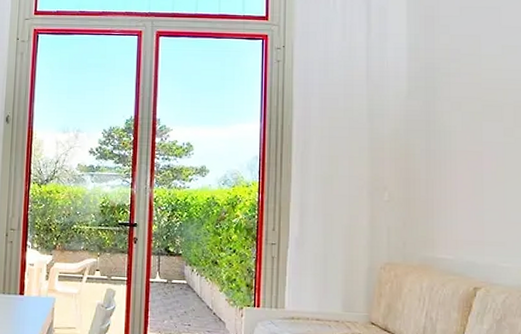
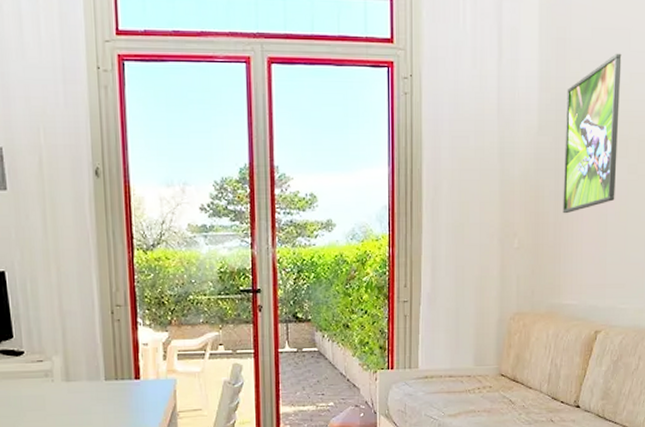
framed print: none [434,28,493,172] -> present [563,53,622,214]

